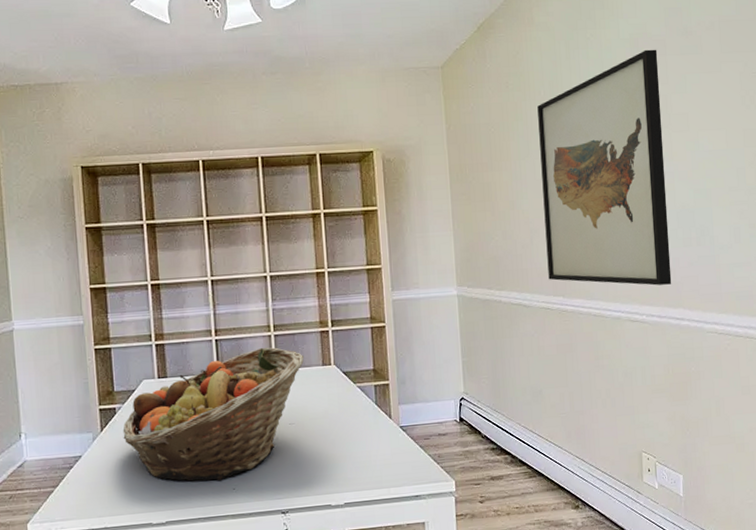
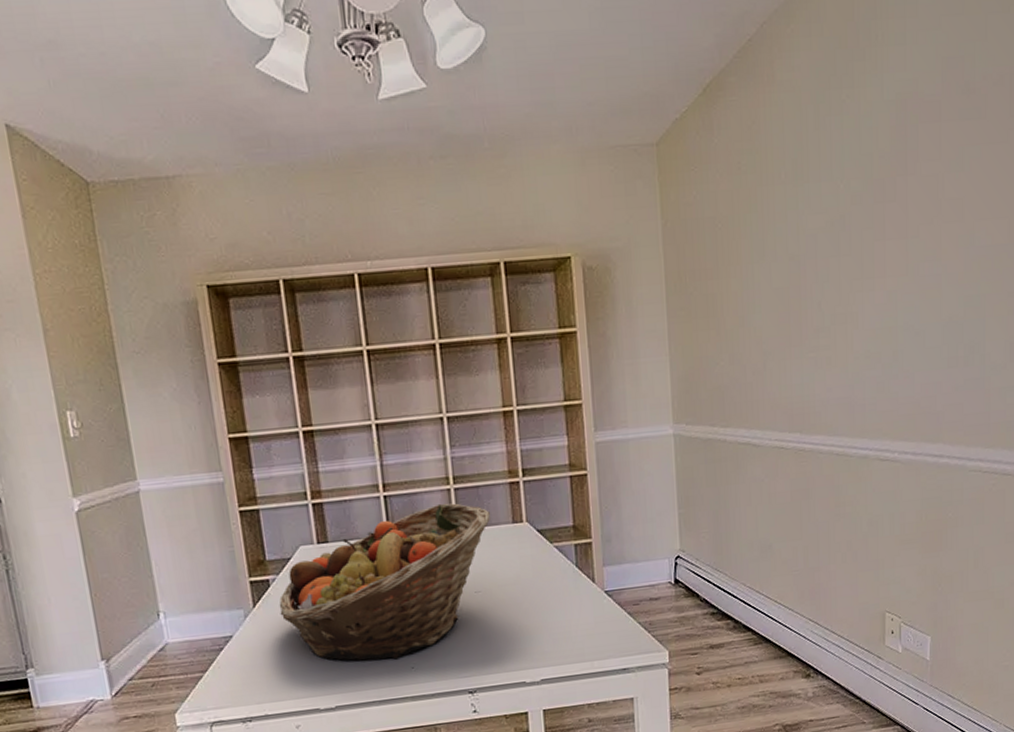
wall art: present [537,49,672,286] -> none [776,113,931,417]

